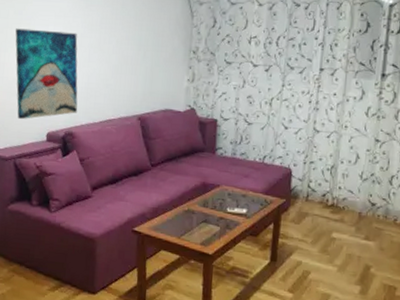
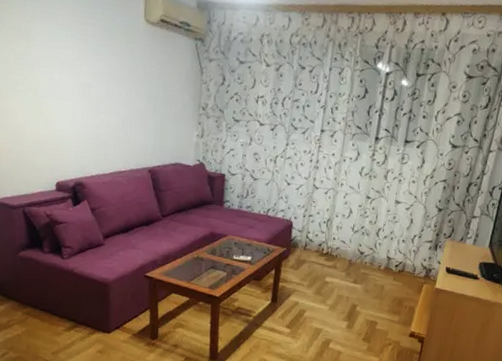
wall art: present [15,28,78,120] -> none [17,74,88,169]

